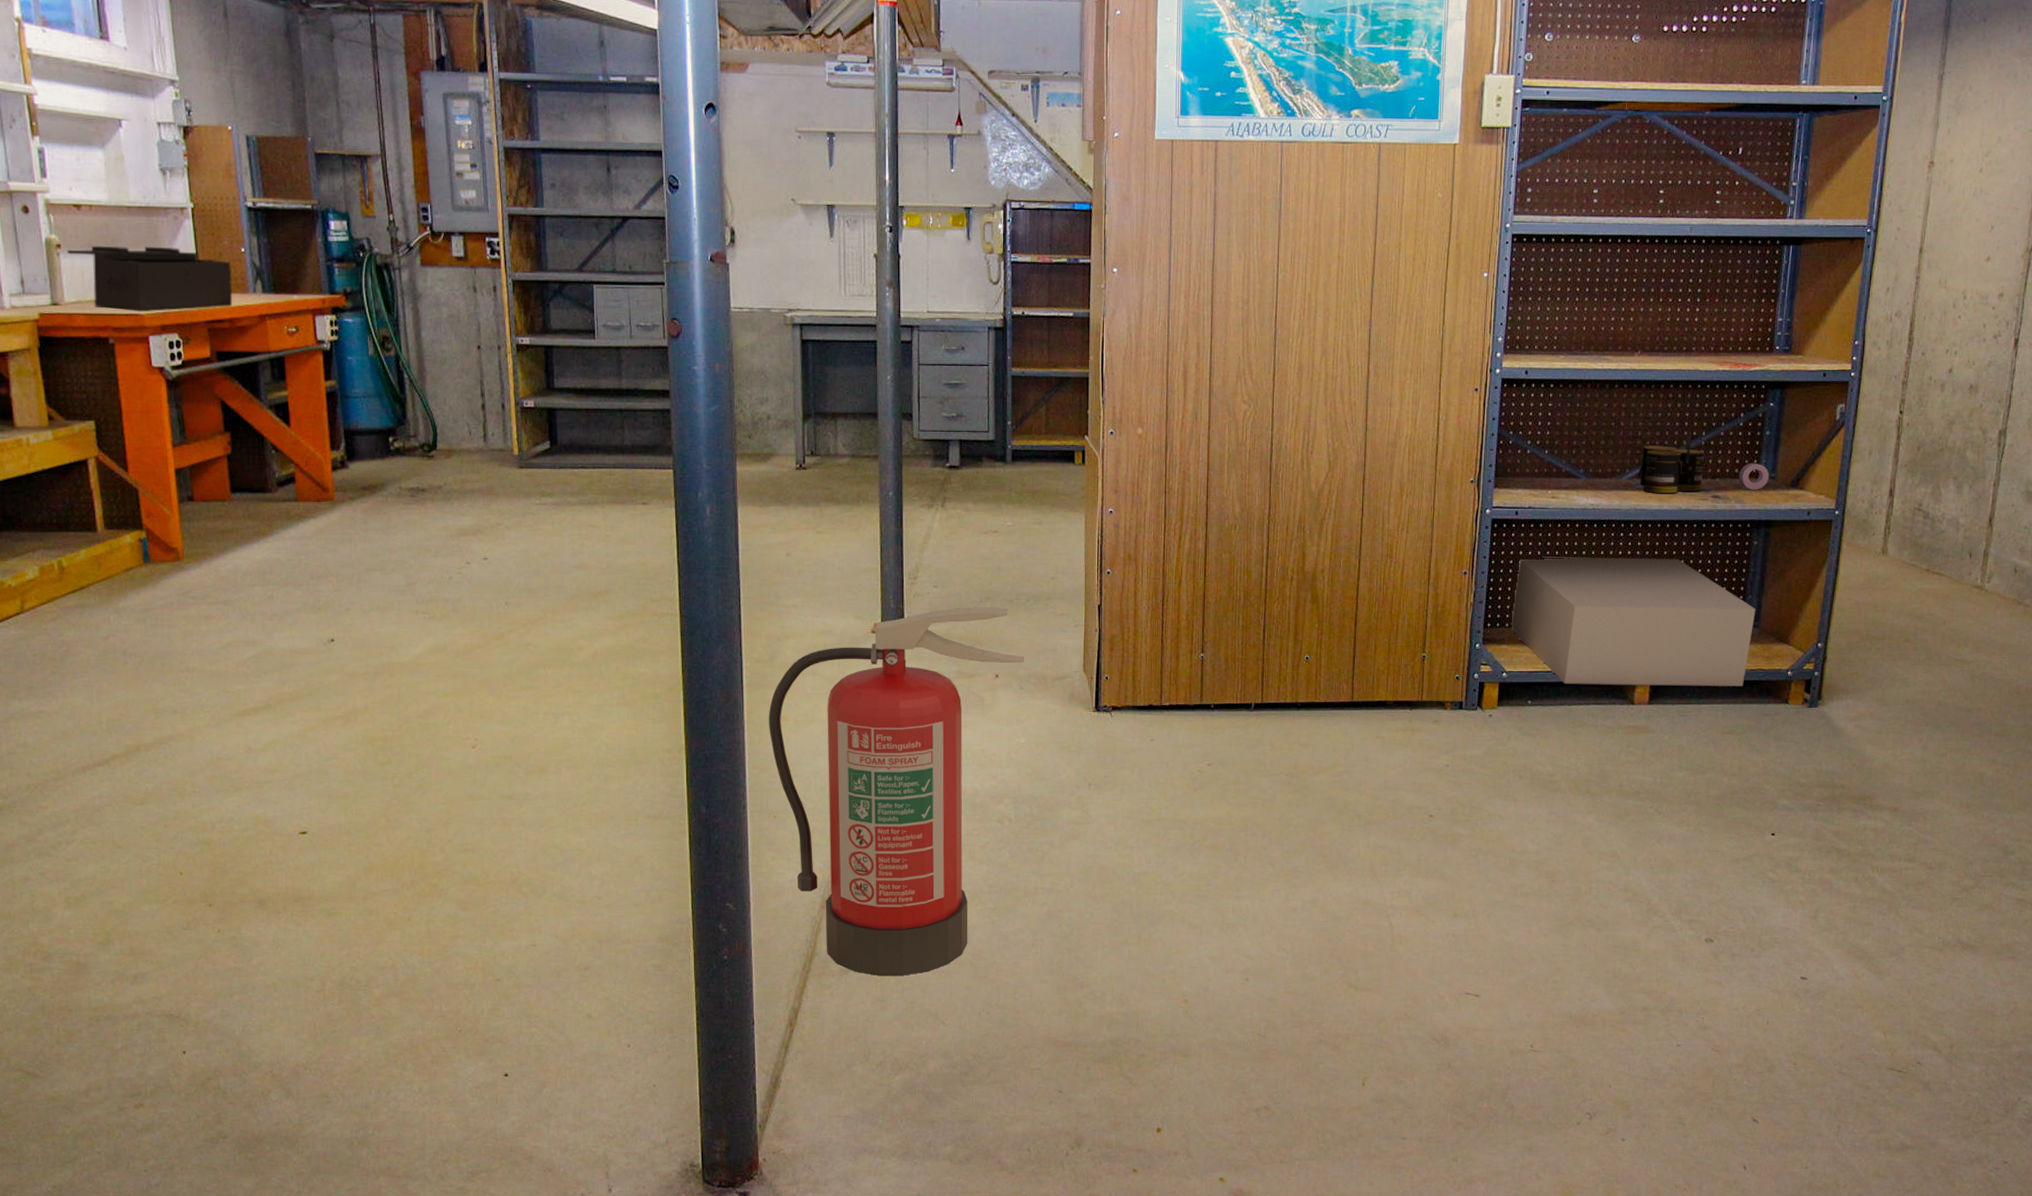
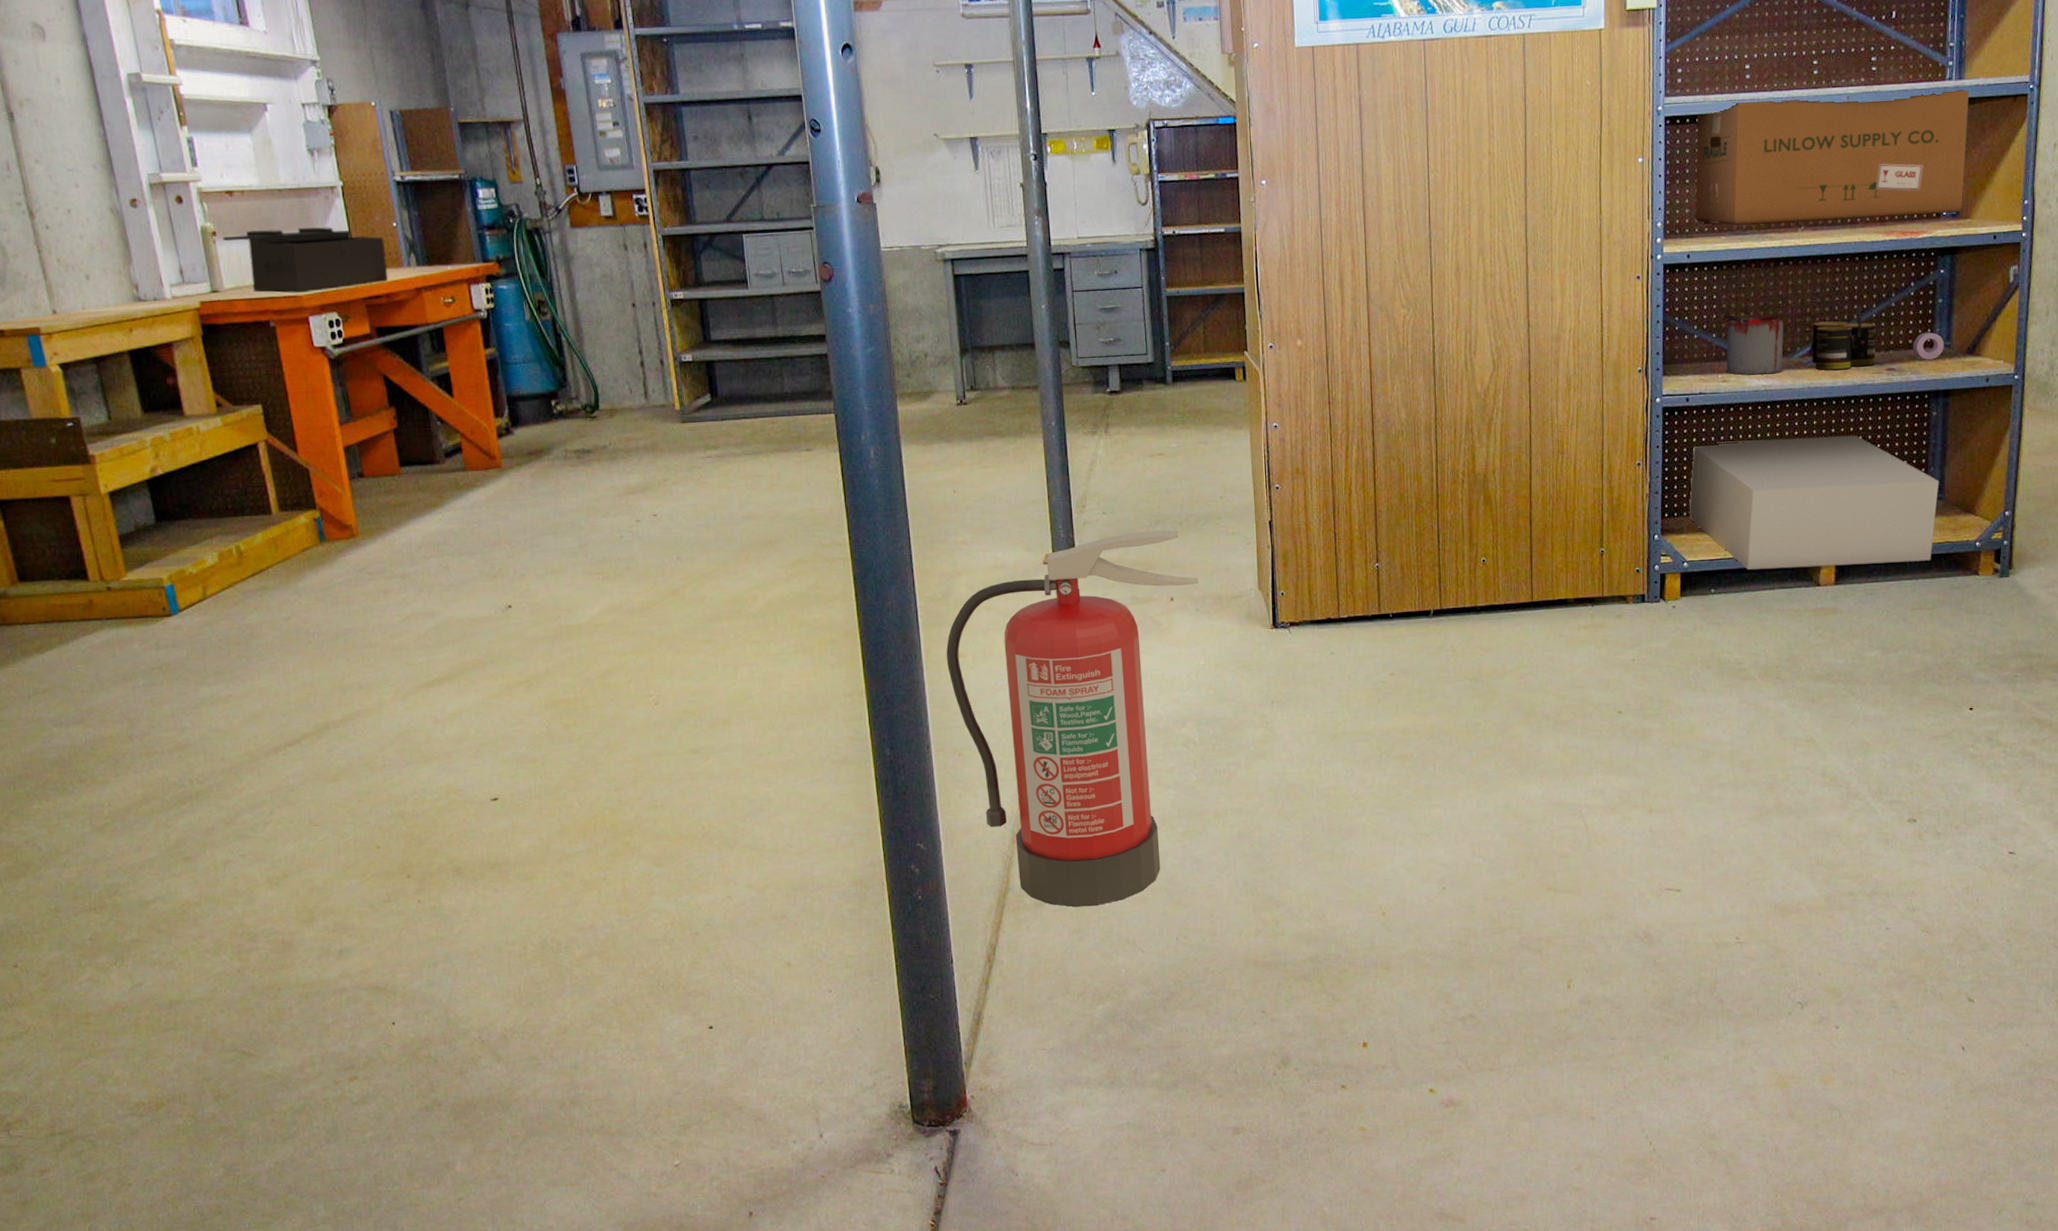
box: none [1535,225,1808,348] -> present [1695,90,1969,226]
paint can: none [1556,432,1615,493] -> present [1723,314,1784,375]

